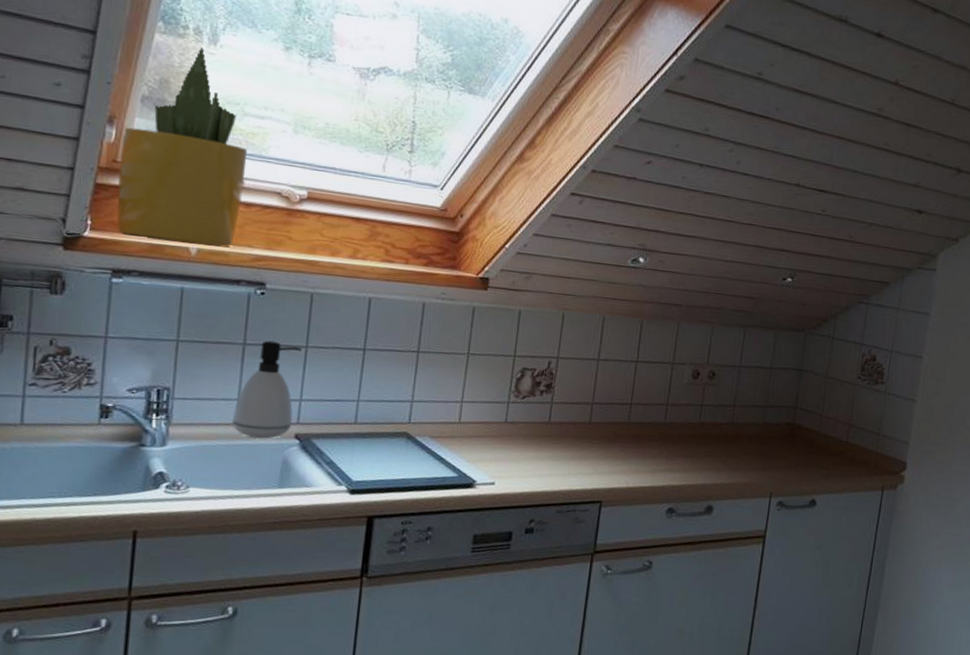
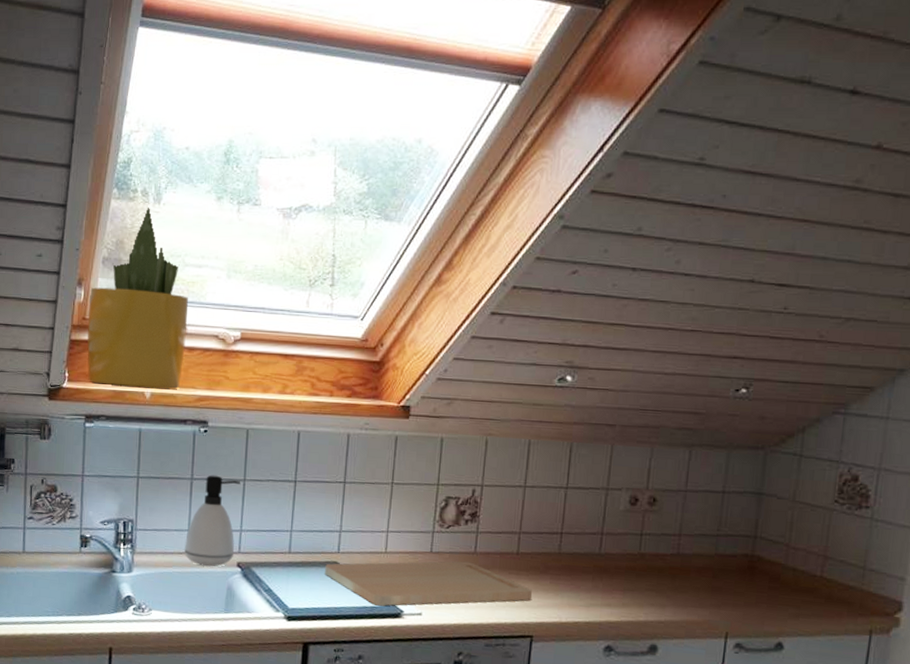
cutting board: none [394,430,602,477] -> present [325,561,532,606]

